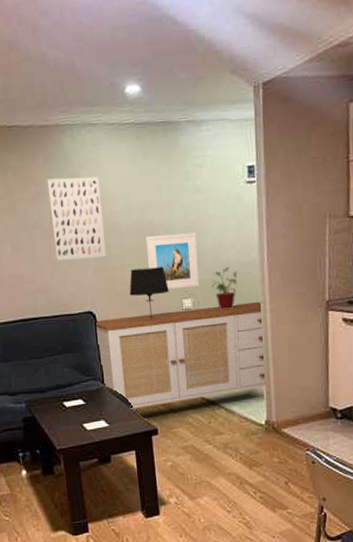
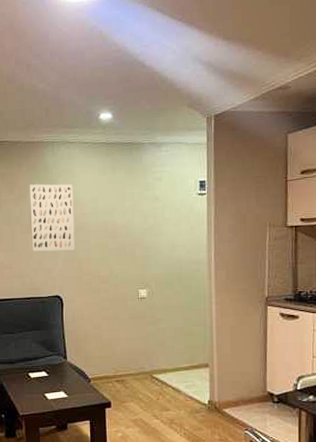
sideboard: present [93,301,268,409] -> none [60,294,211,383]
table lamp: present [129,266,169,319] -> none [93,261,127,305]
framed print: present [145,232,200,290] -> none [109,233,155,281]
potted plant: present [212,266,238,311] -> none [165,263,188,301]

